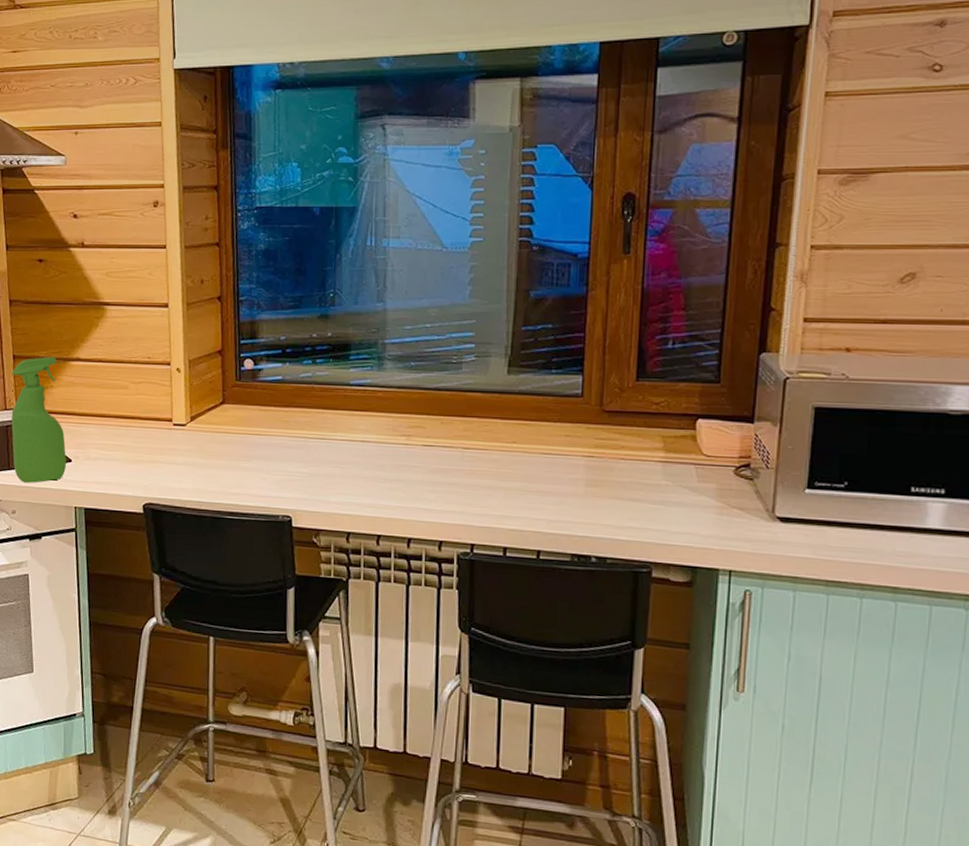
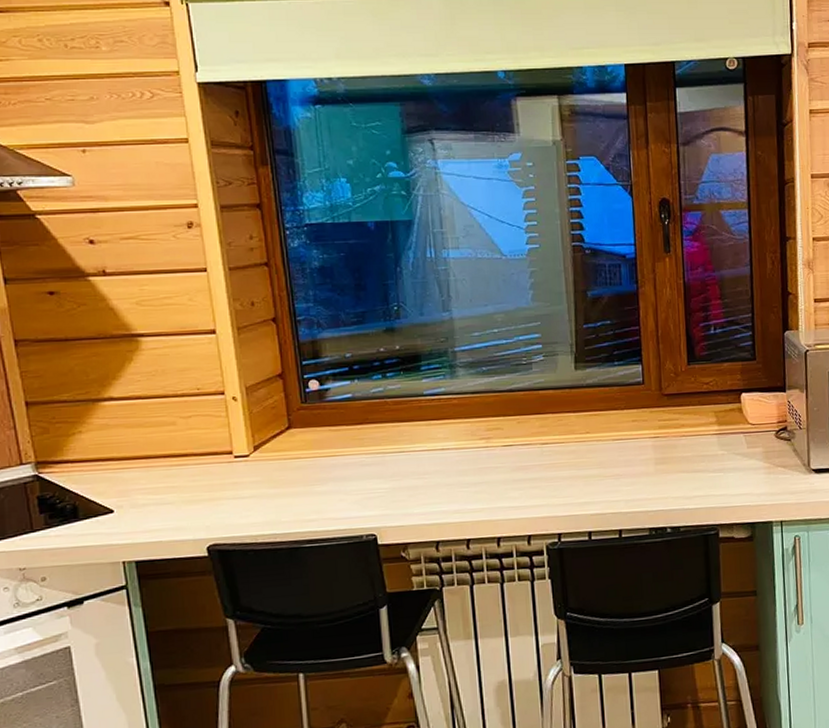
spray bottle: present [11,357,67,484] -> none [25,399,108,545]

